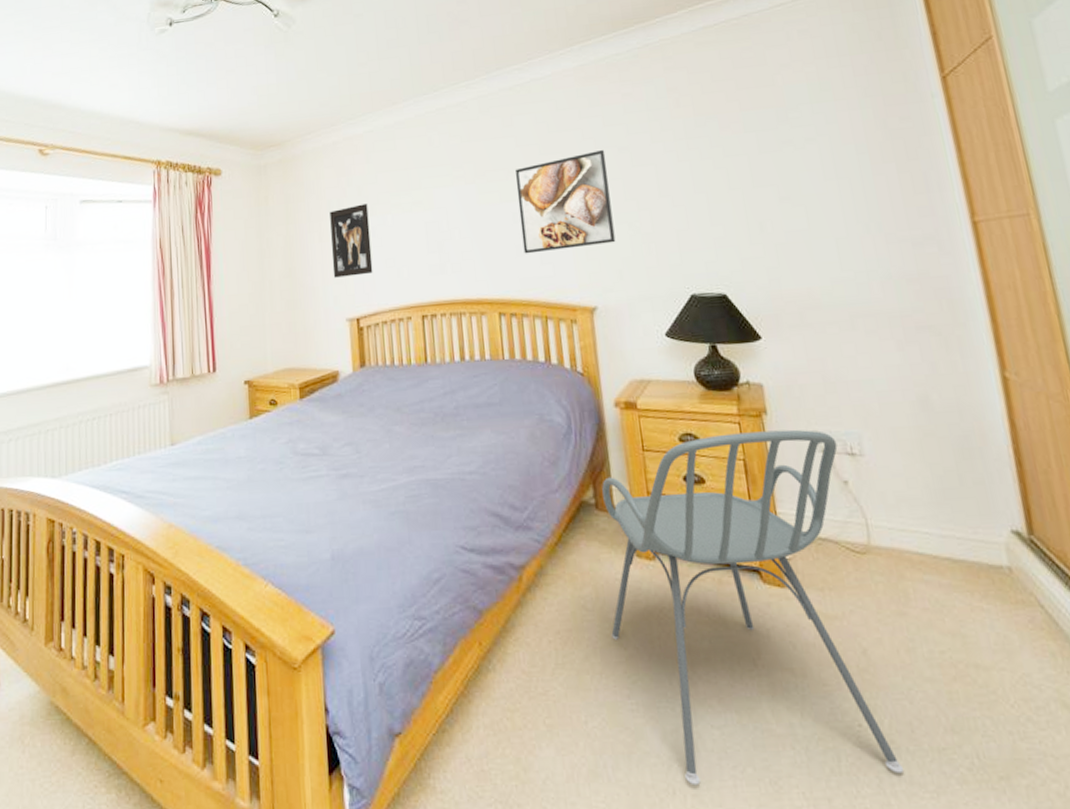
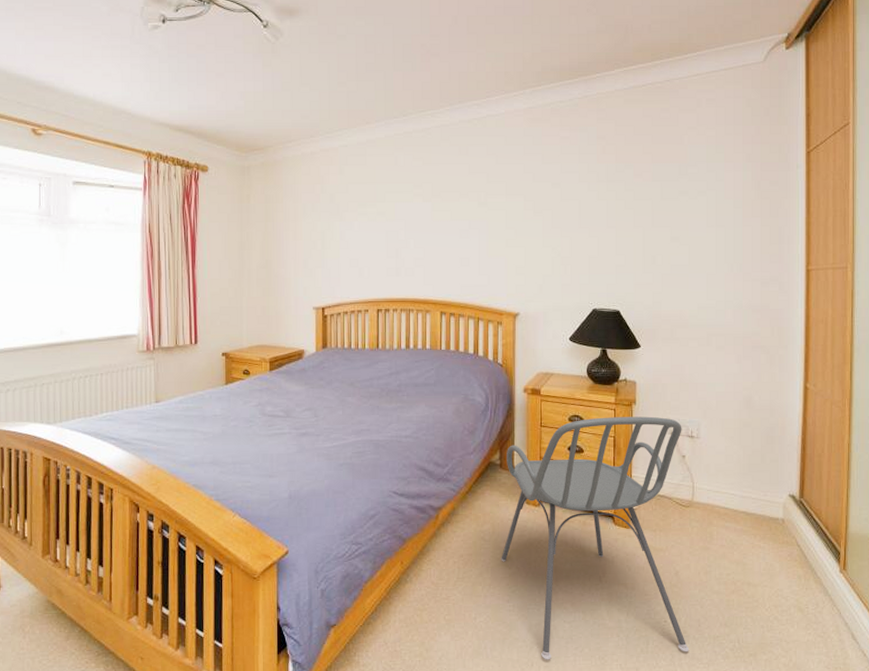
wall art: present [330,203,373,278] -> none [304,210,339,272]
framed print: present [515,150,616,254] -> none [465,184,541,265]

